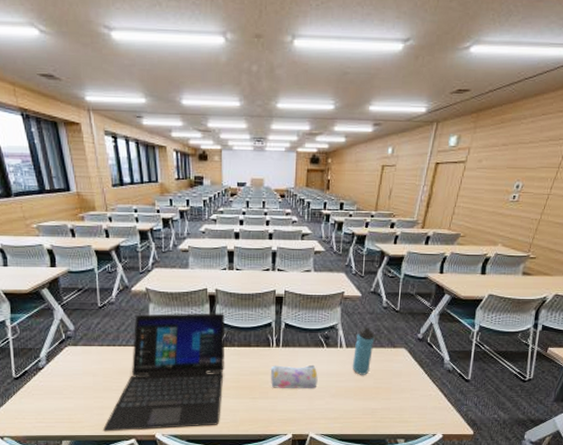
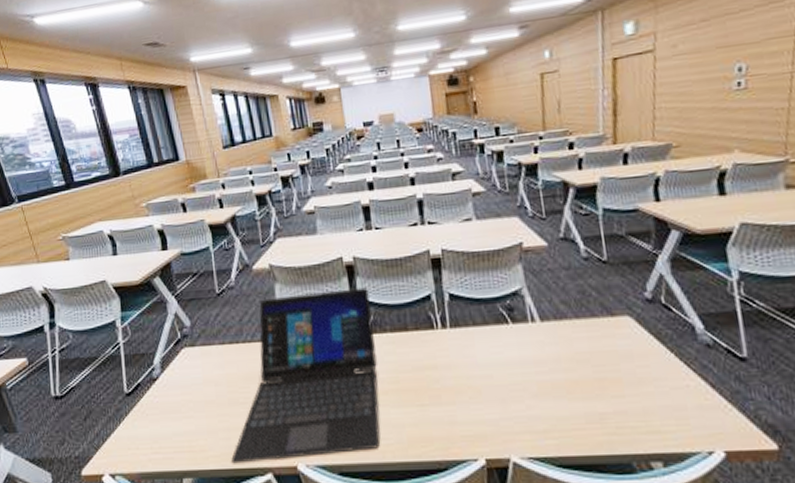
pencil case: present [270,364,318,388] -> none [438,350,509,389]
water bottle: present [353,326,375,375] -> none [552,288,583,361]

